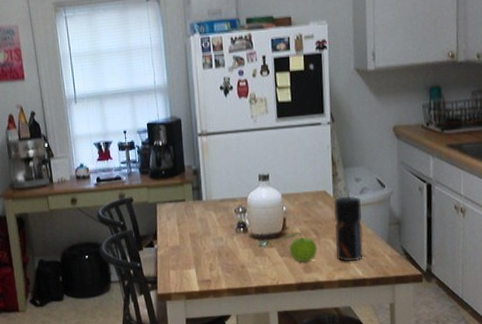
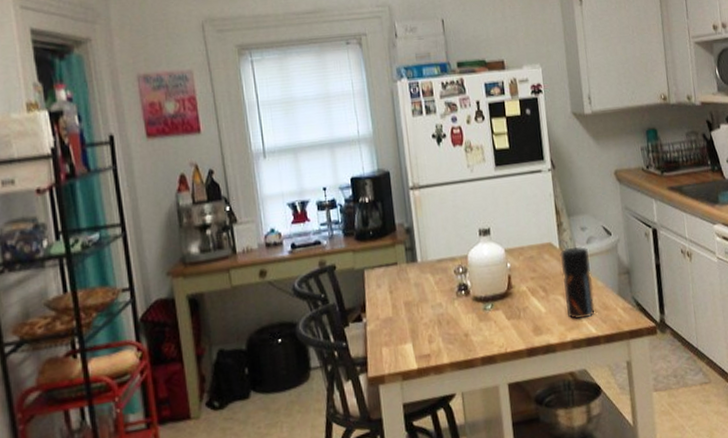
fruit: present [283,232,318,263] -> none [509,290,547,325]

